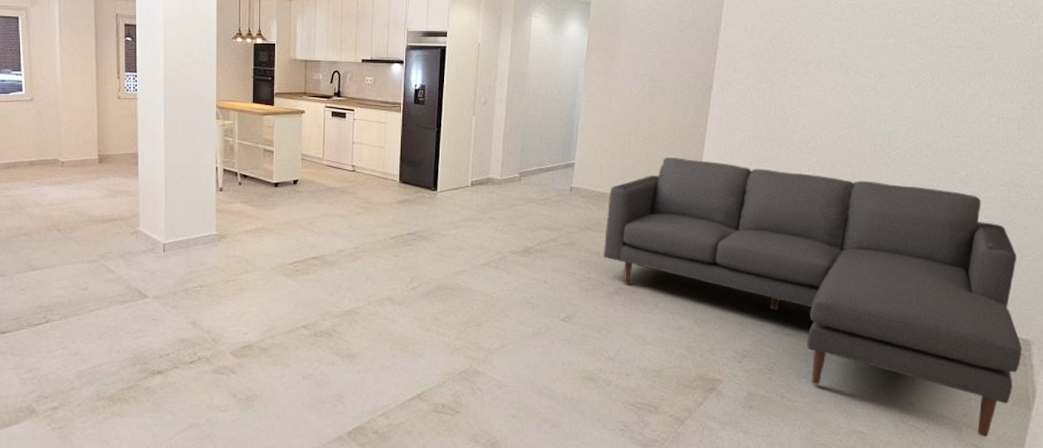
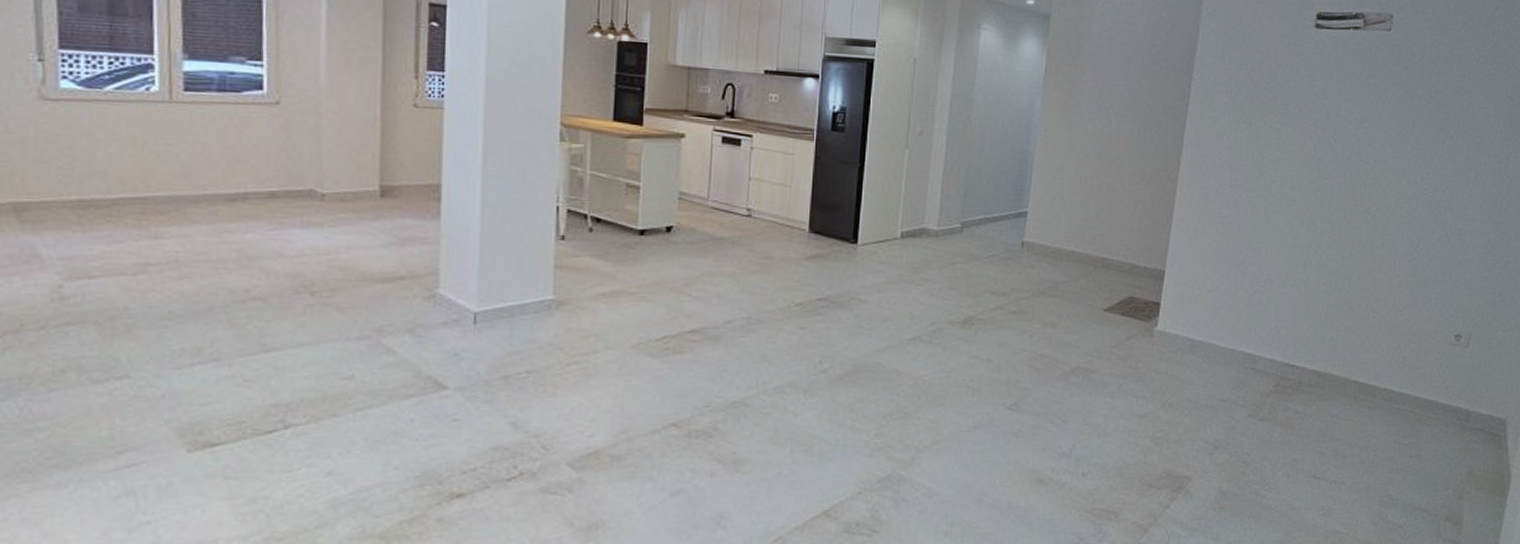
sofa: present [603,158,1022,437] -> none [1058,208,1498,531]

